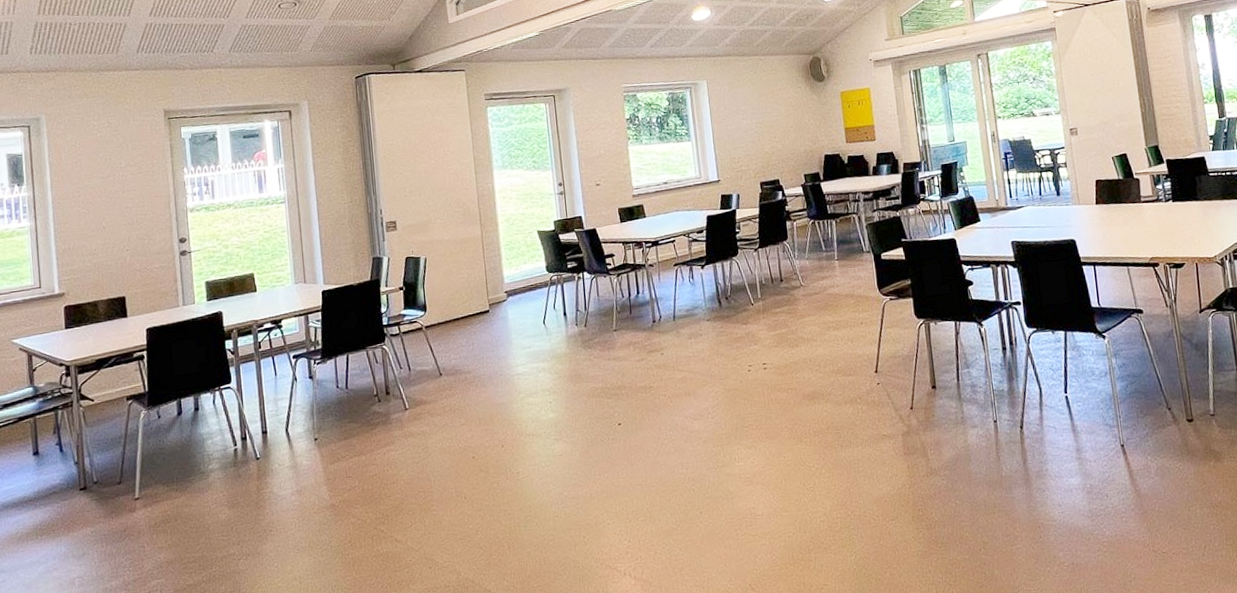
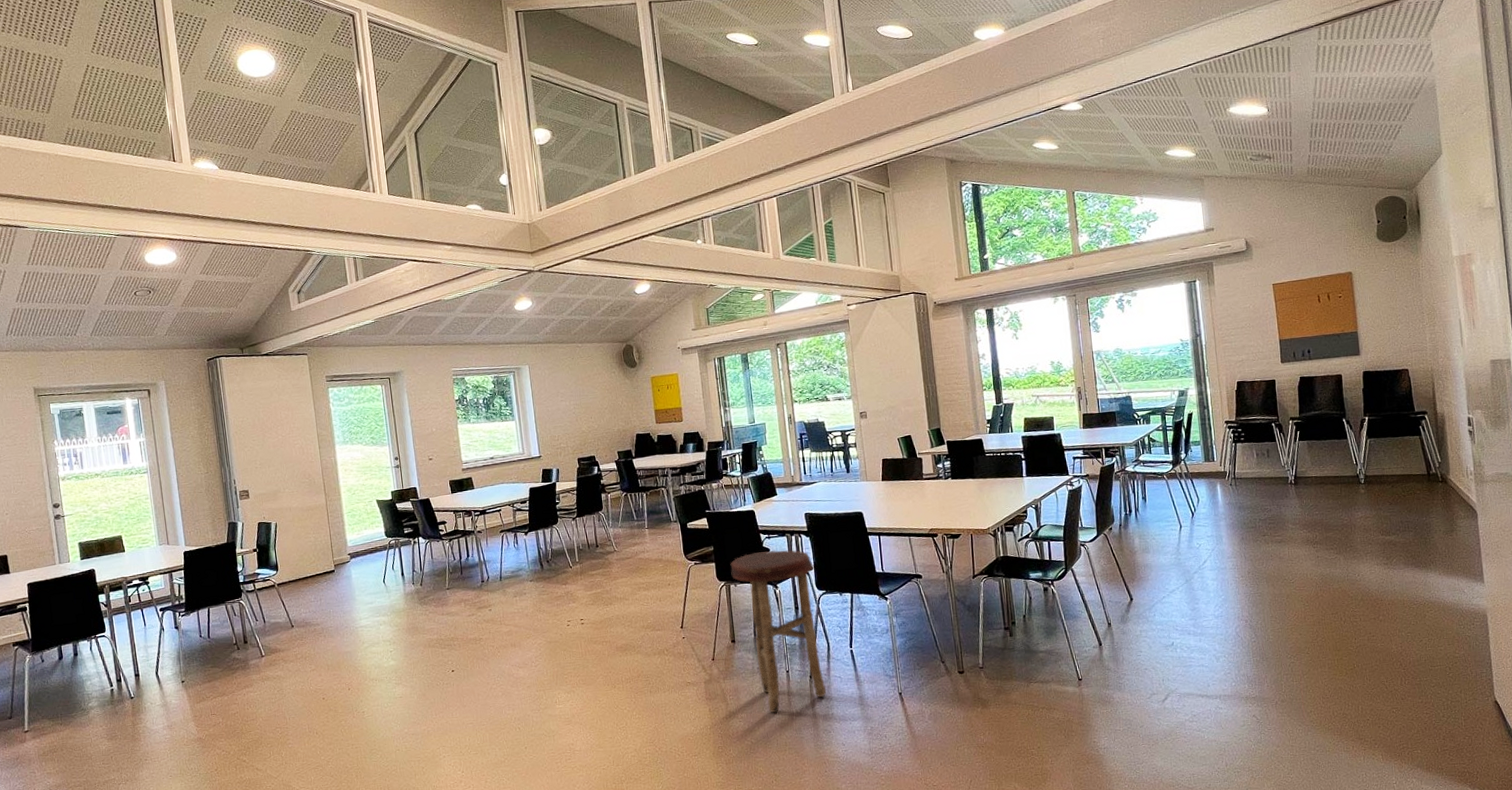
stool: none [929,283,1040,470] -> present [730,550,827,713]

